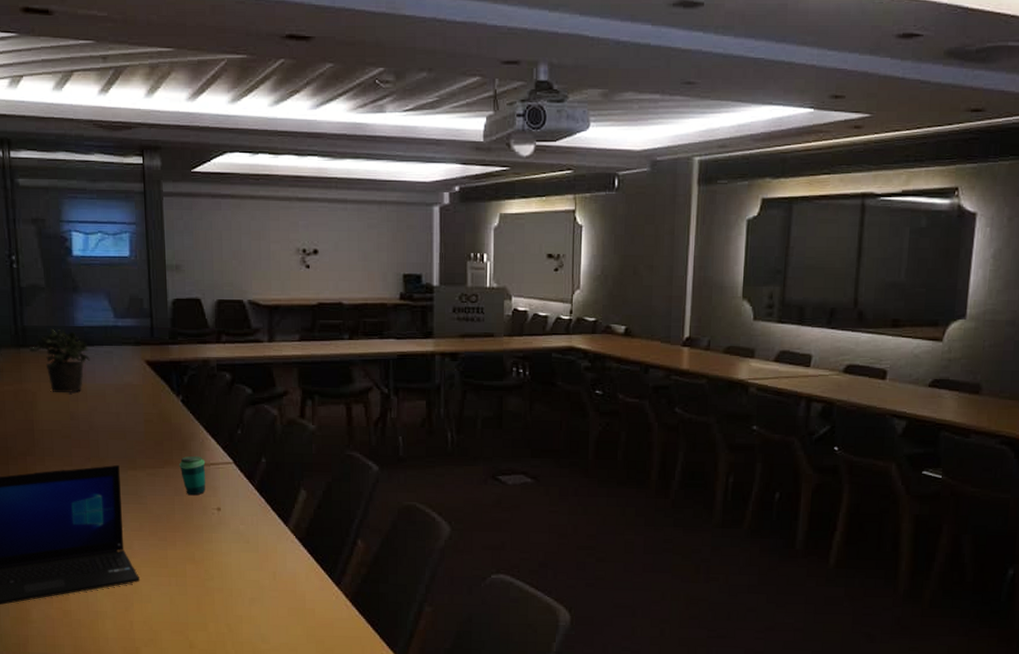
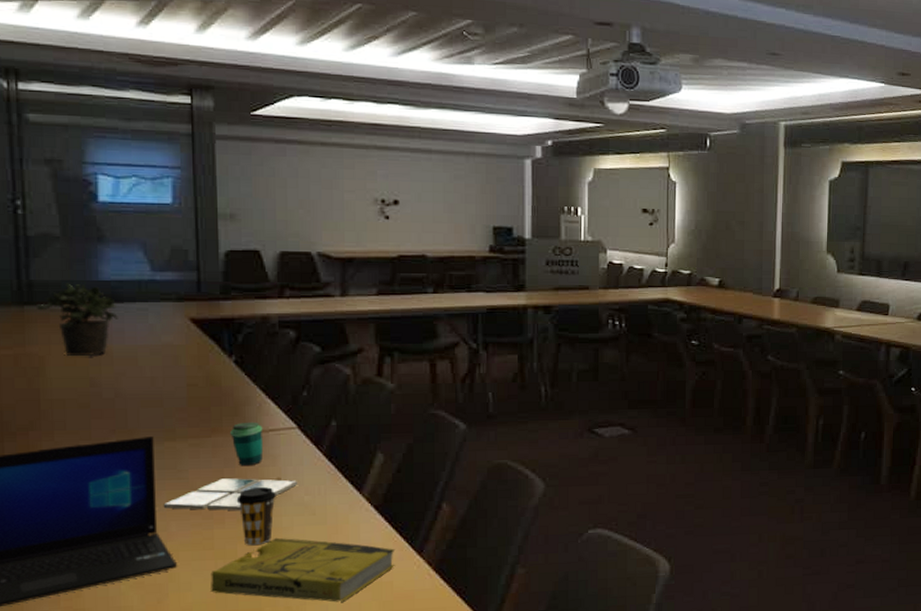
drink coaster: none [128,505,234,535] -> present [163,478,297,511]
book: none [165,561,317,624] -> present [210,537,396,602]
coffee cup: none [185,515,217,567] -> present [236,487,276,546]

